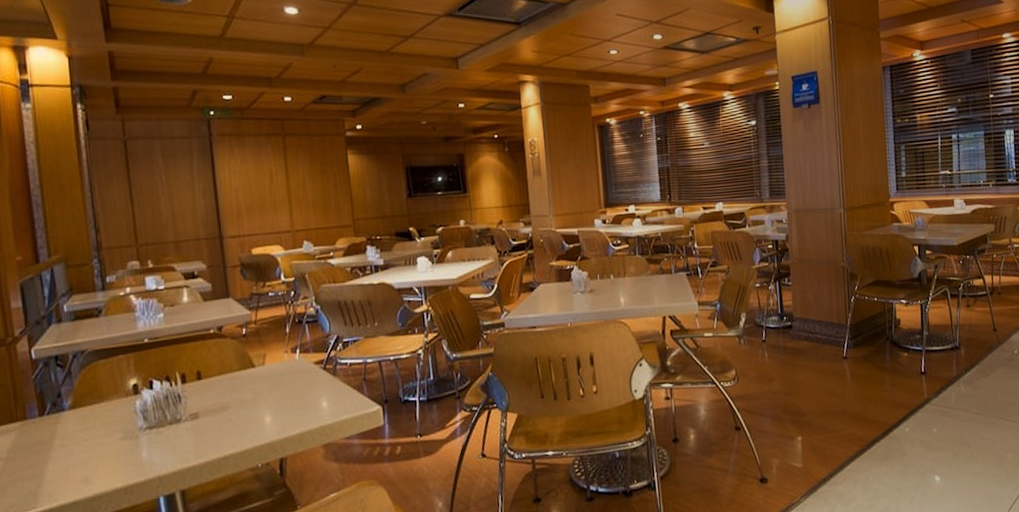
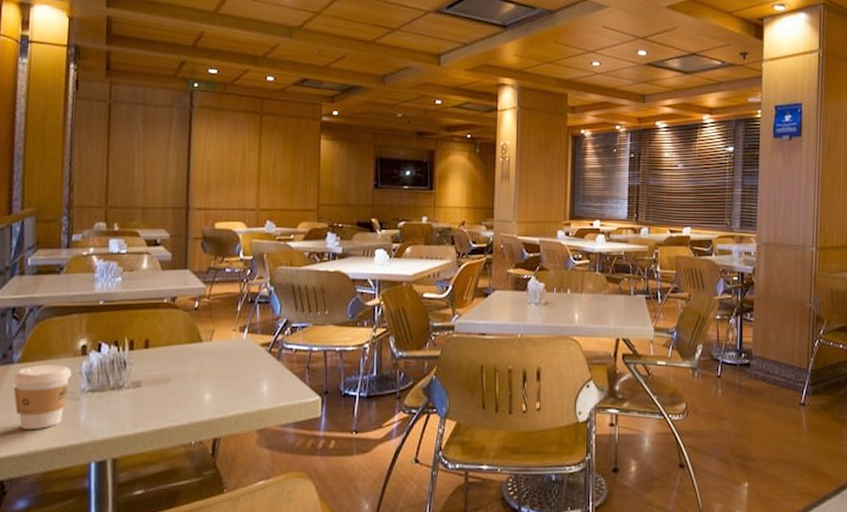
coffee cup: none [67,406,127,474] -> present [13,365,72,430]

